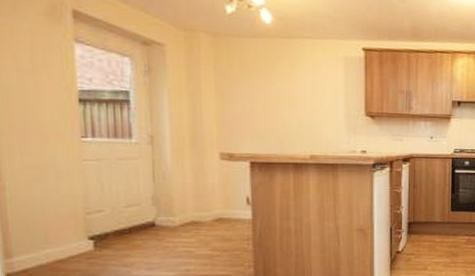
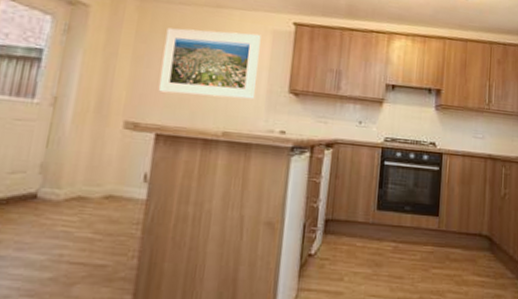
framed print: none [243,61,335,125] -> present [158,27,261,99]

